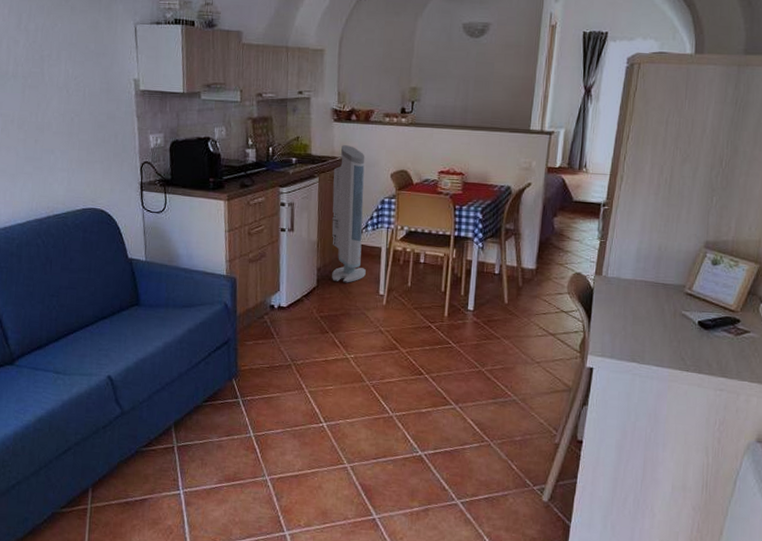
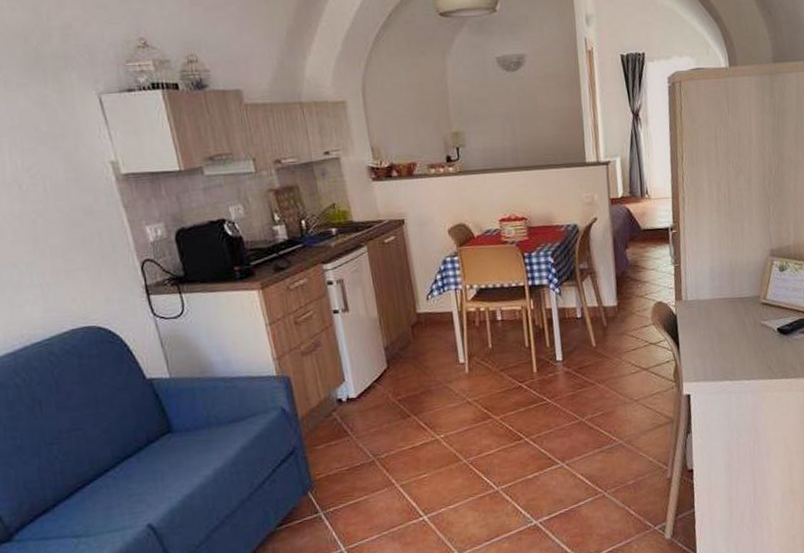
air purifier: present [331,145,366,283] -> none [382,205,441,358]

